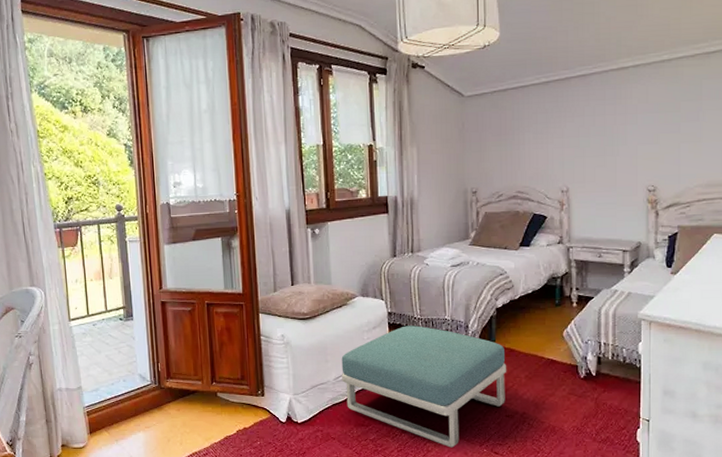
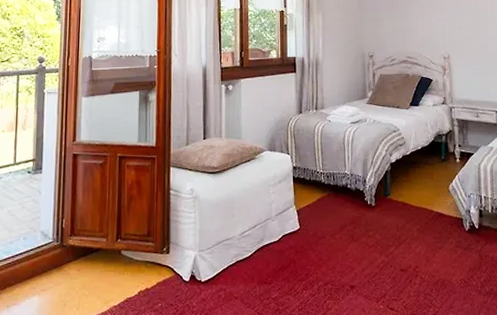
footstool: present [341,325,507,448] -> none [247,180,401,305]

